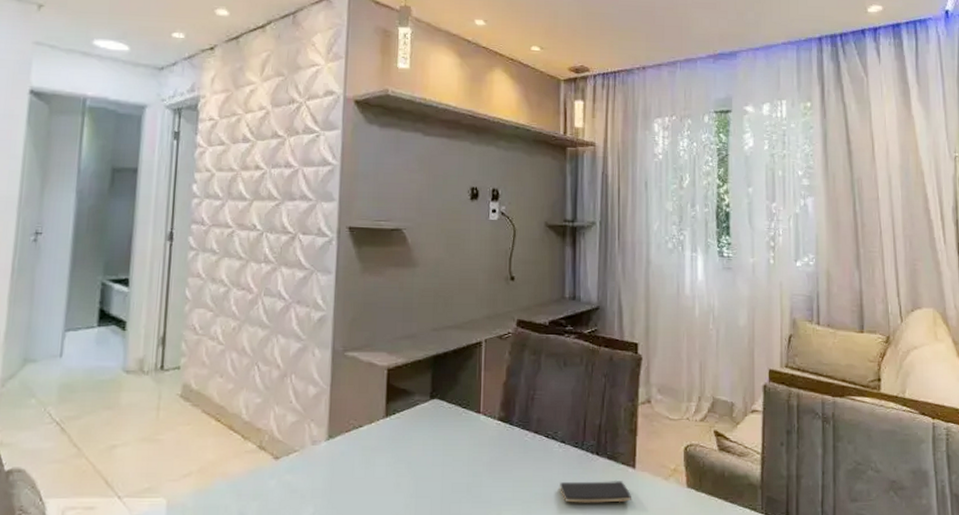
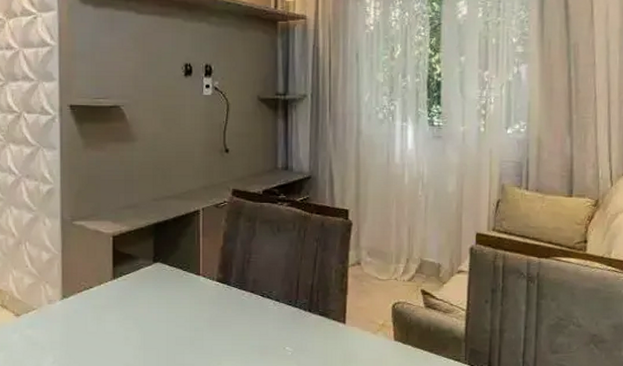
smartphone: present [560,481,632,503] -> none [275,335,343,354]

